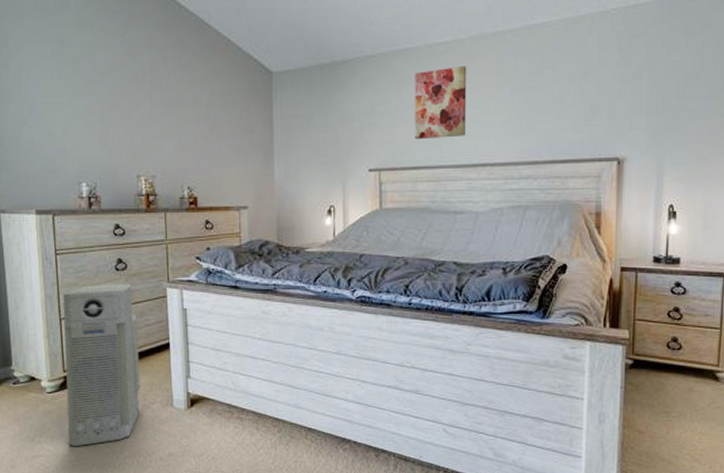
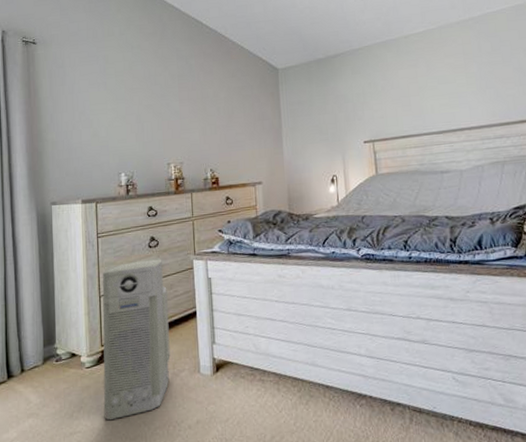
wall art: present [415,66,467,140] -> none [396,50,444,113]

